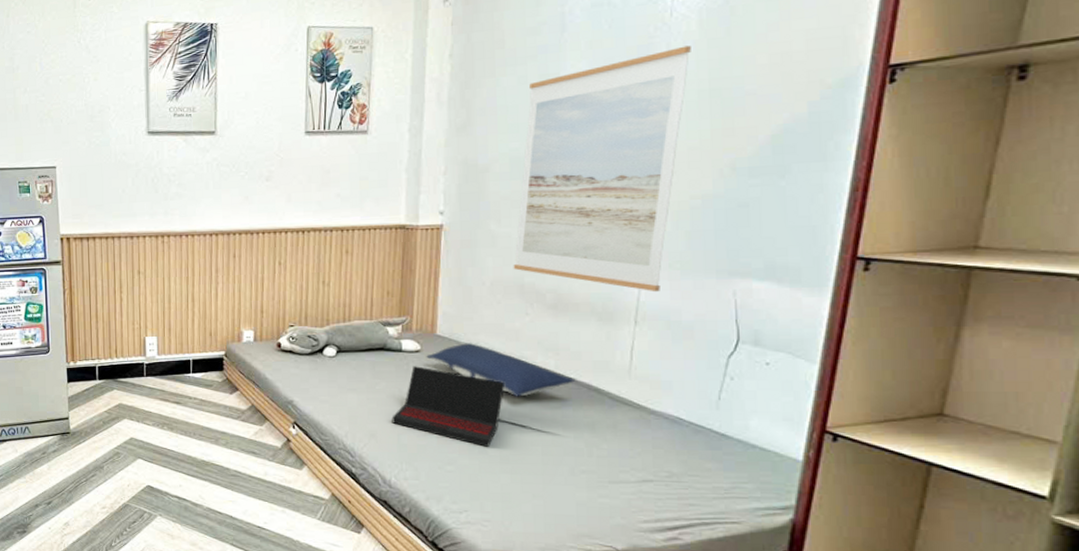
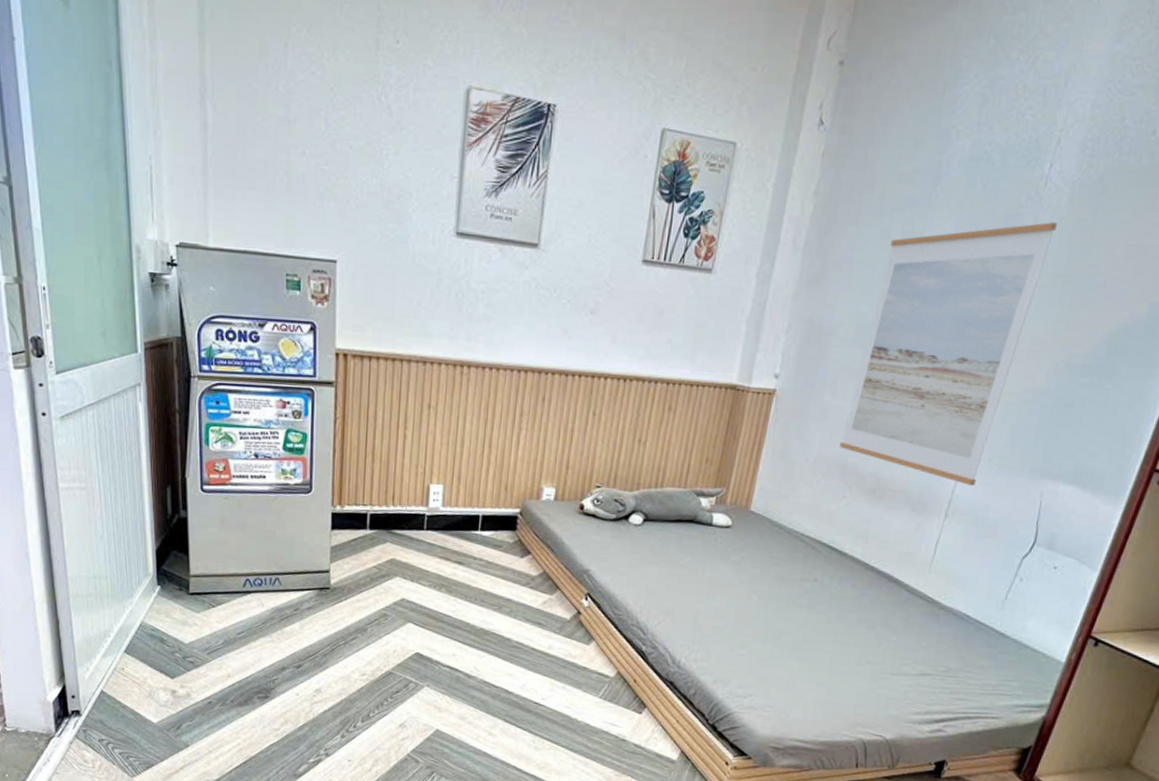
laptop: present [391,366,506,447] -> none [690,542,811,632]
pillow: present [426,343,576,397] -> none [736,522,879,583]

